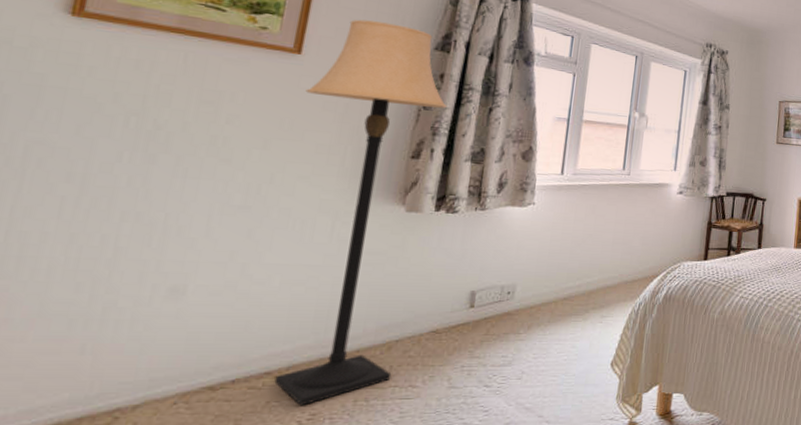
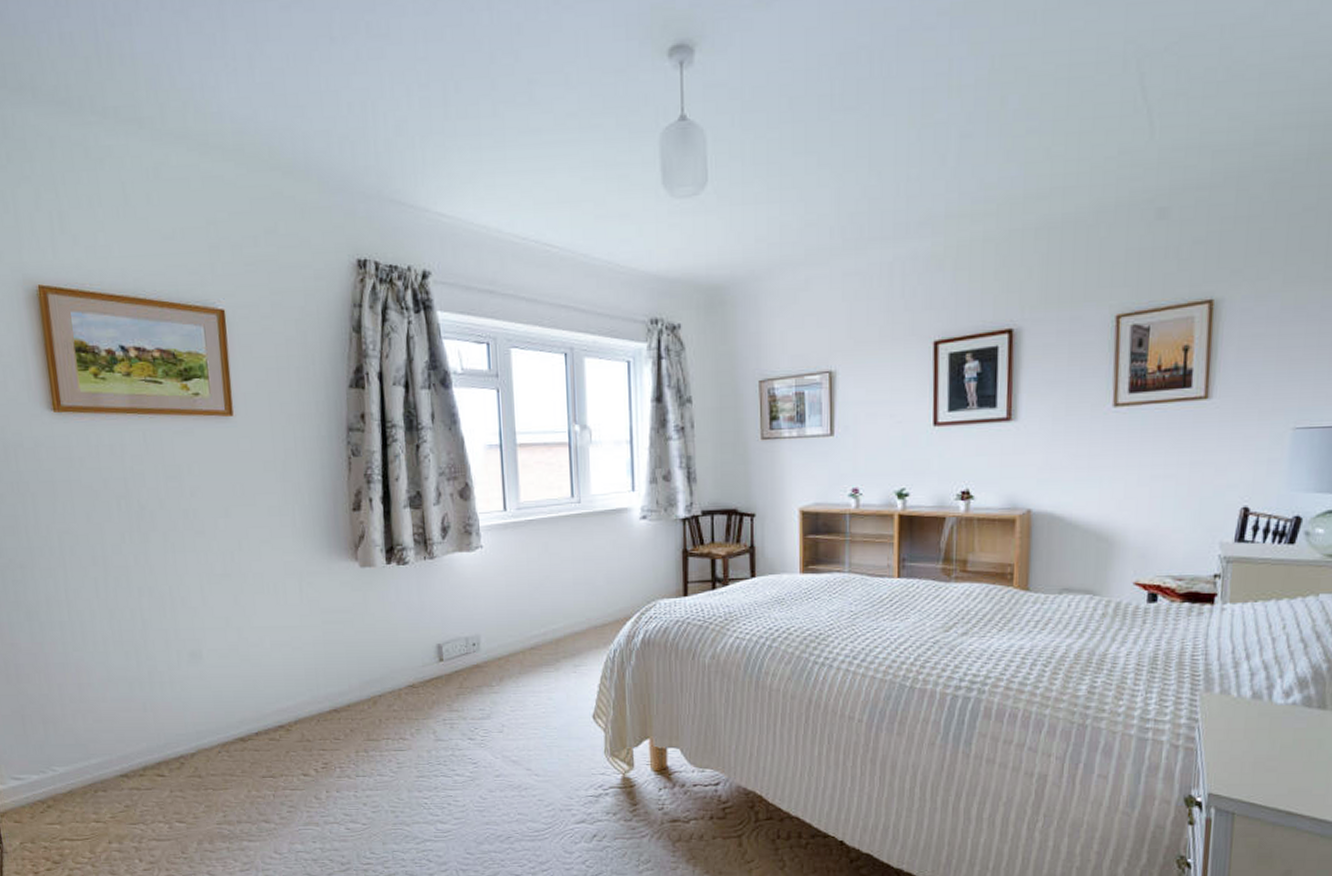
lamp: present [274,19,447,406] -> none [245,366,383,756]

